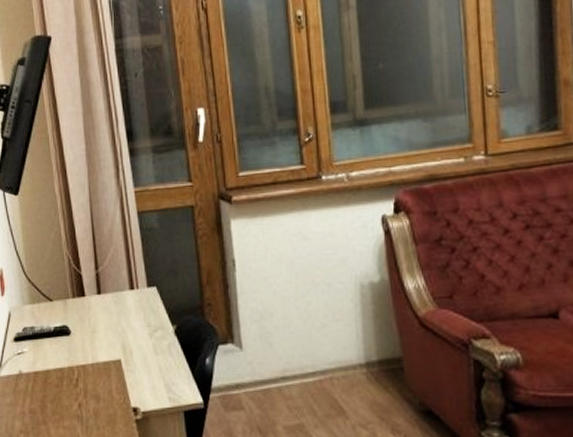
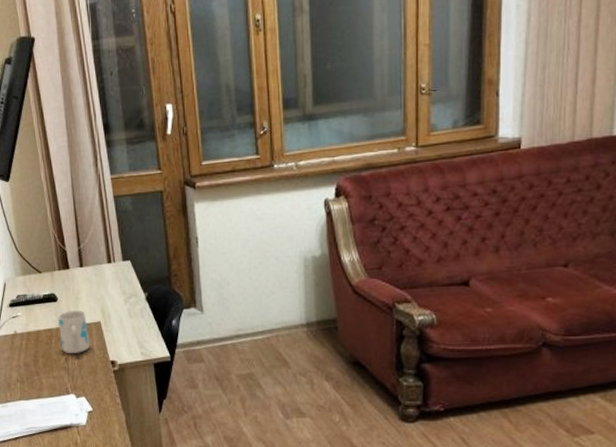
mug: none [70,345,107,399] -> present [57,309,89,354]

